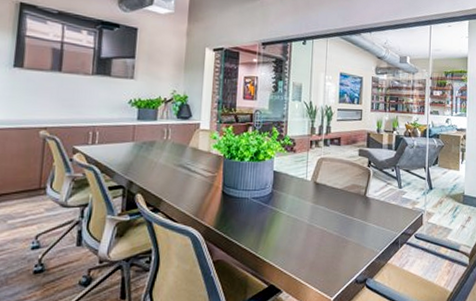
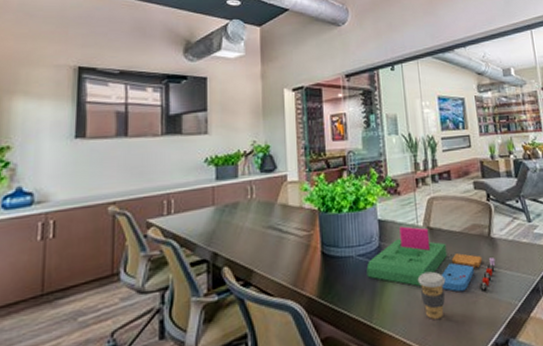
board game: none [258,179,367,240] -> present [366,226,496,292]
coffee cup: none [299,218,323,256] -> present [417,271,446,319]

